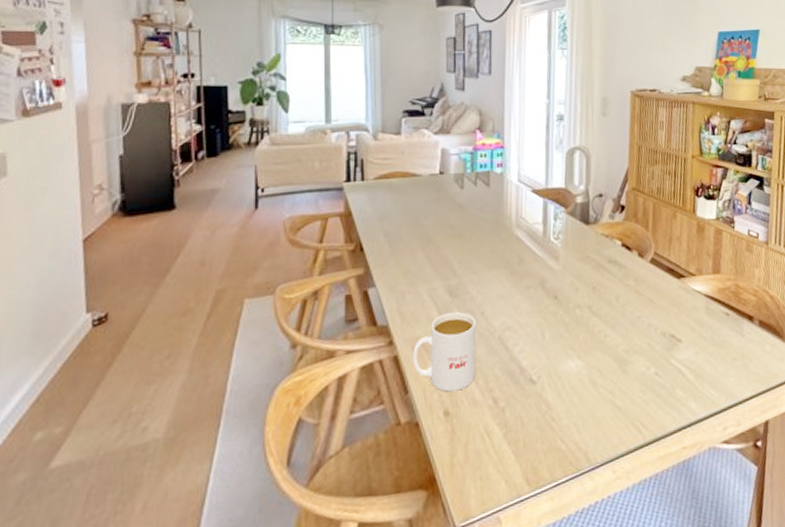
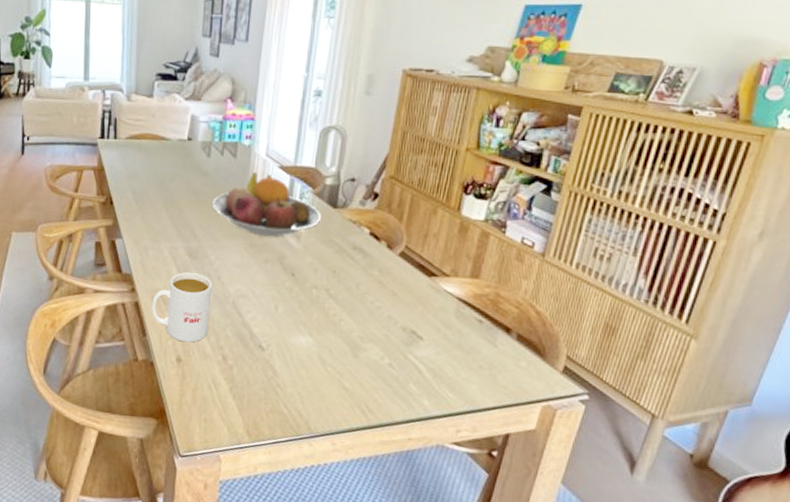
fruit bowl: none [468,199,577,263] -> present [211,172,322,237]

